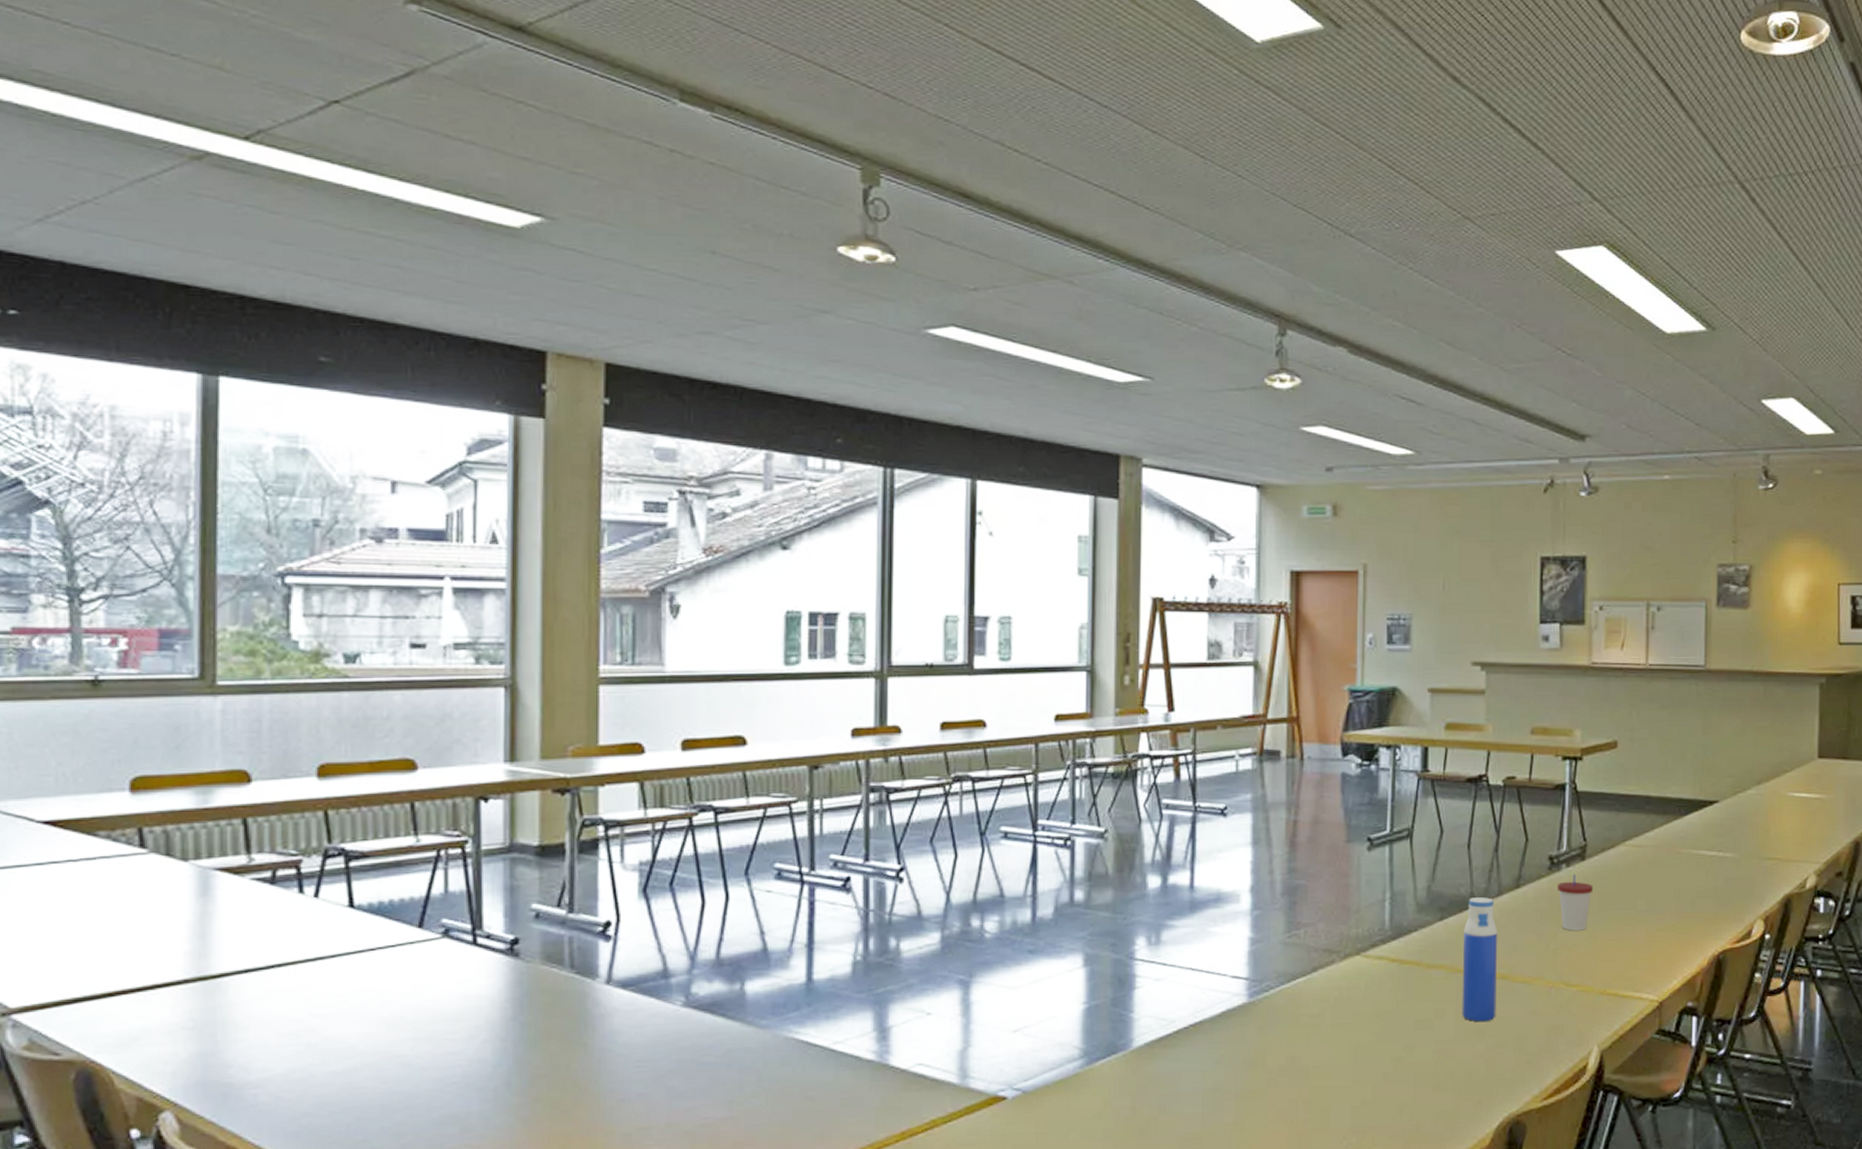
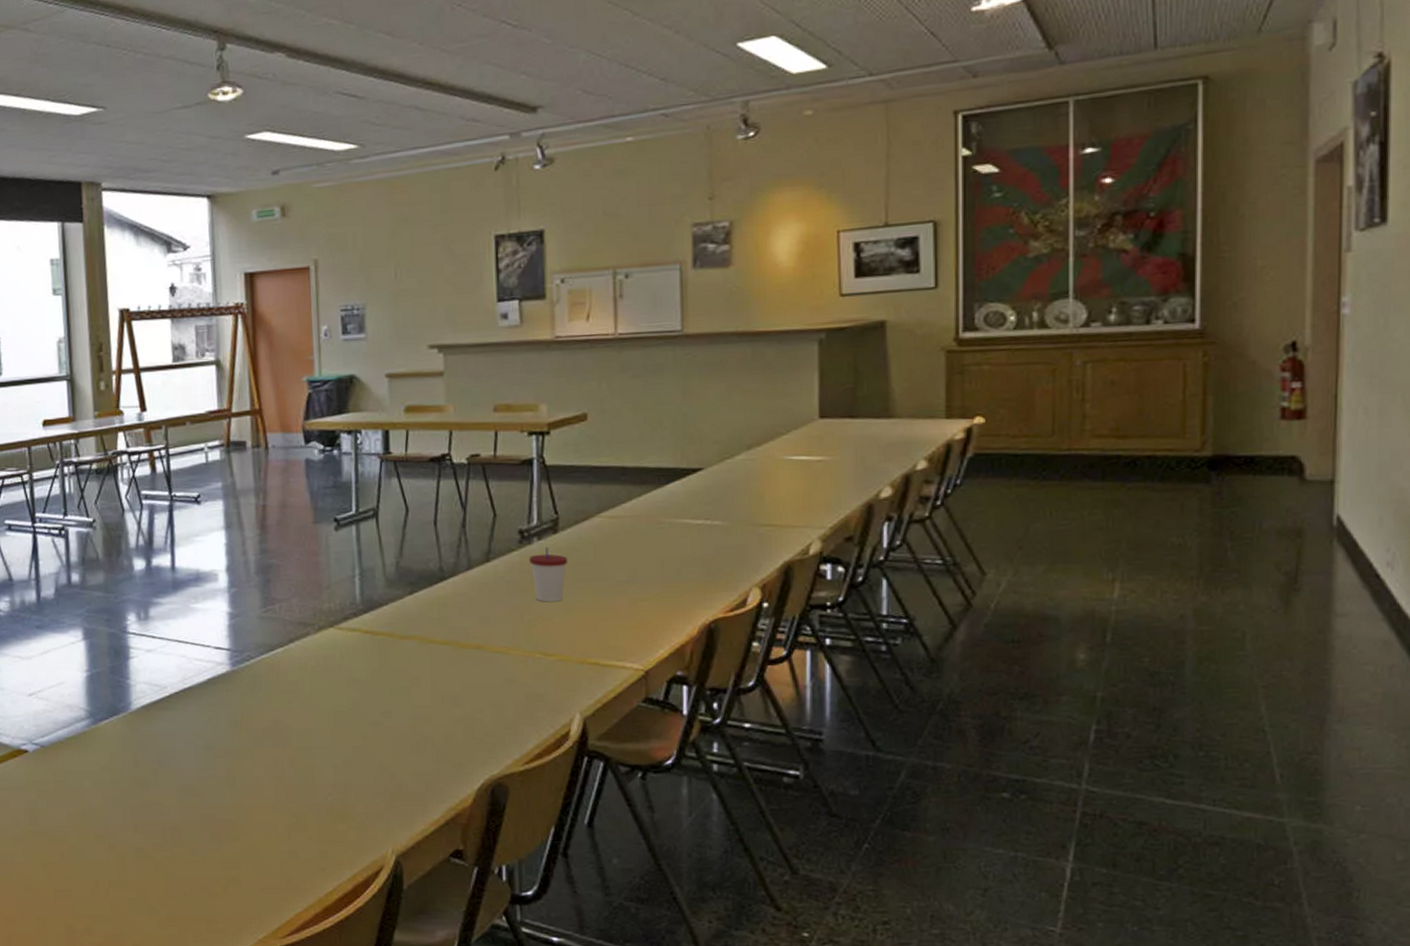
water bottle: present [1462,897,1498,1022] -> none [434,571,472,689]

